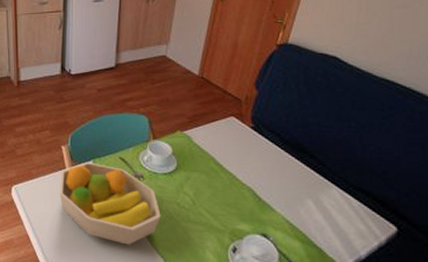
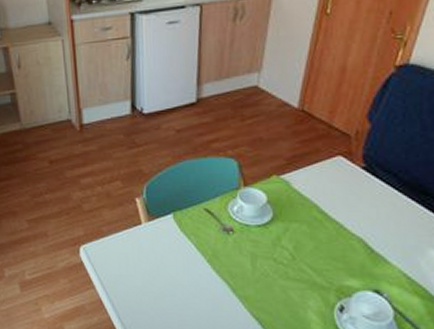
fruit bowl: present [59,162,161,245] -> none [135,216,255,307]

